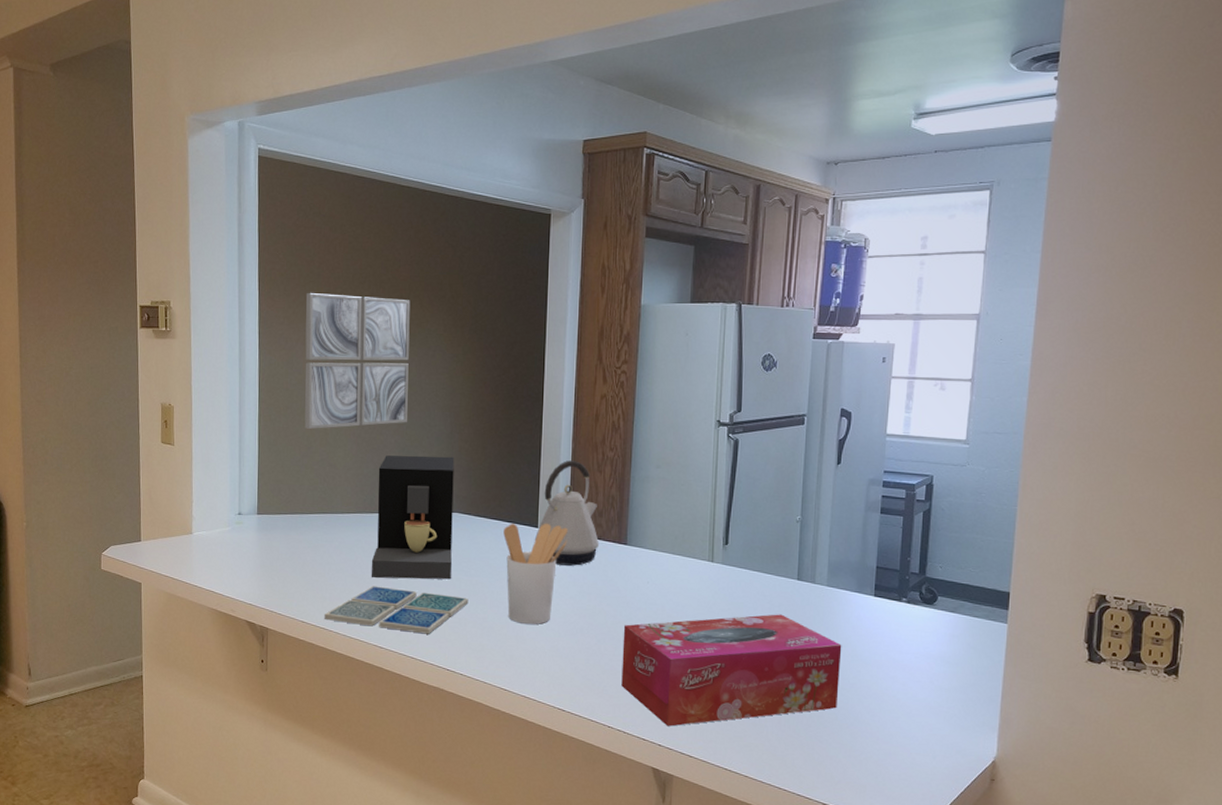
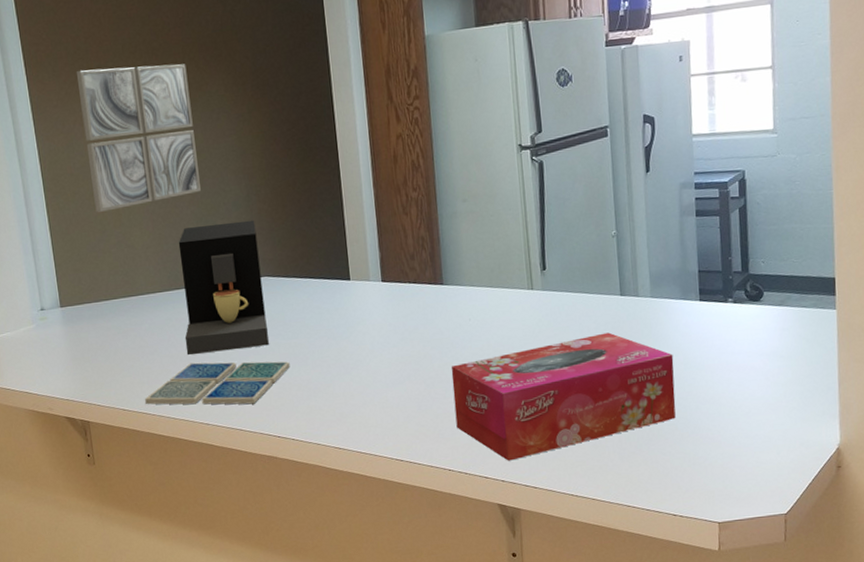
utensil holder: present [503,523,568,624] -> none [315,274,382,380]
kettle: present [534,460,600,566] -> none [348,206,416,315]

